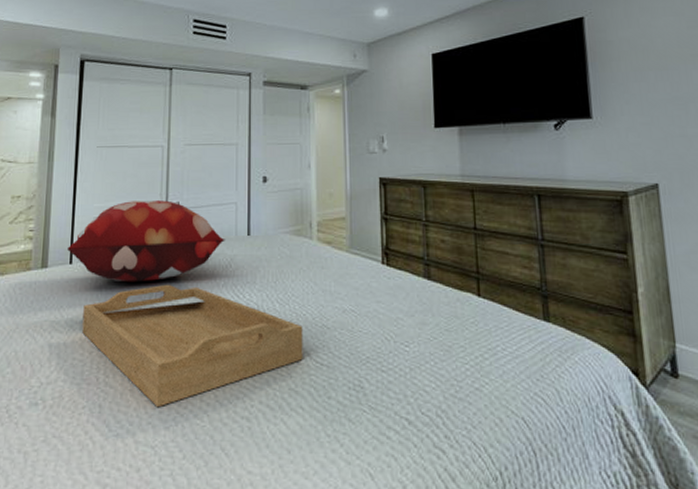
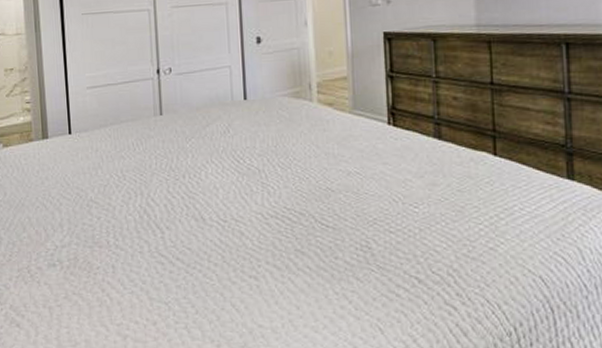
decorative pillow: present [68,199,225,283] -> none [65,66,221,151]
serving tray: present [82,284,303,408] -> none [87,151,308,268]

